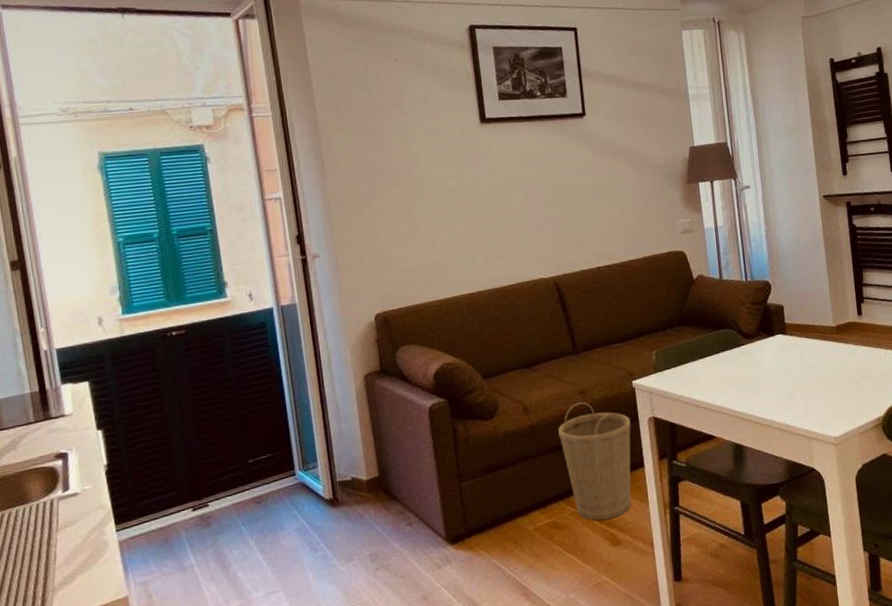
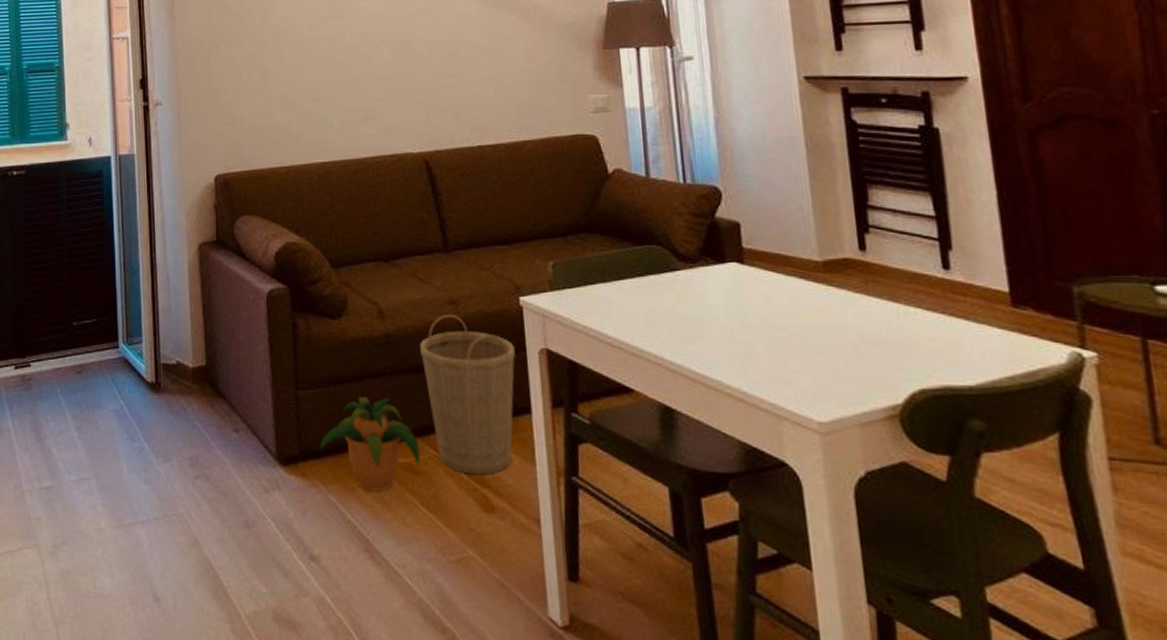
potted plant: none [481,475,563,550] -> present [319,396,420,492]

